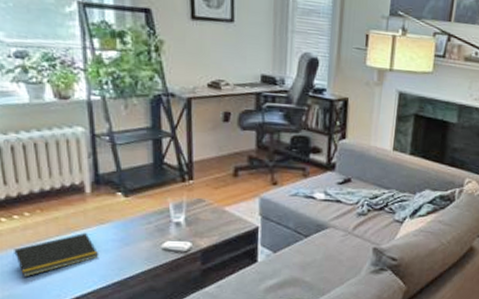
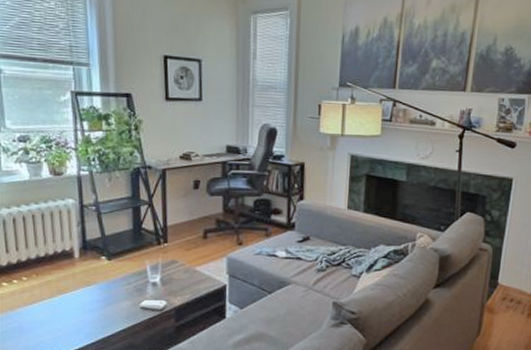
notepad: present [12,232,99,277] -> none [11,294,86,337]

